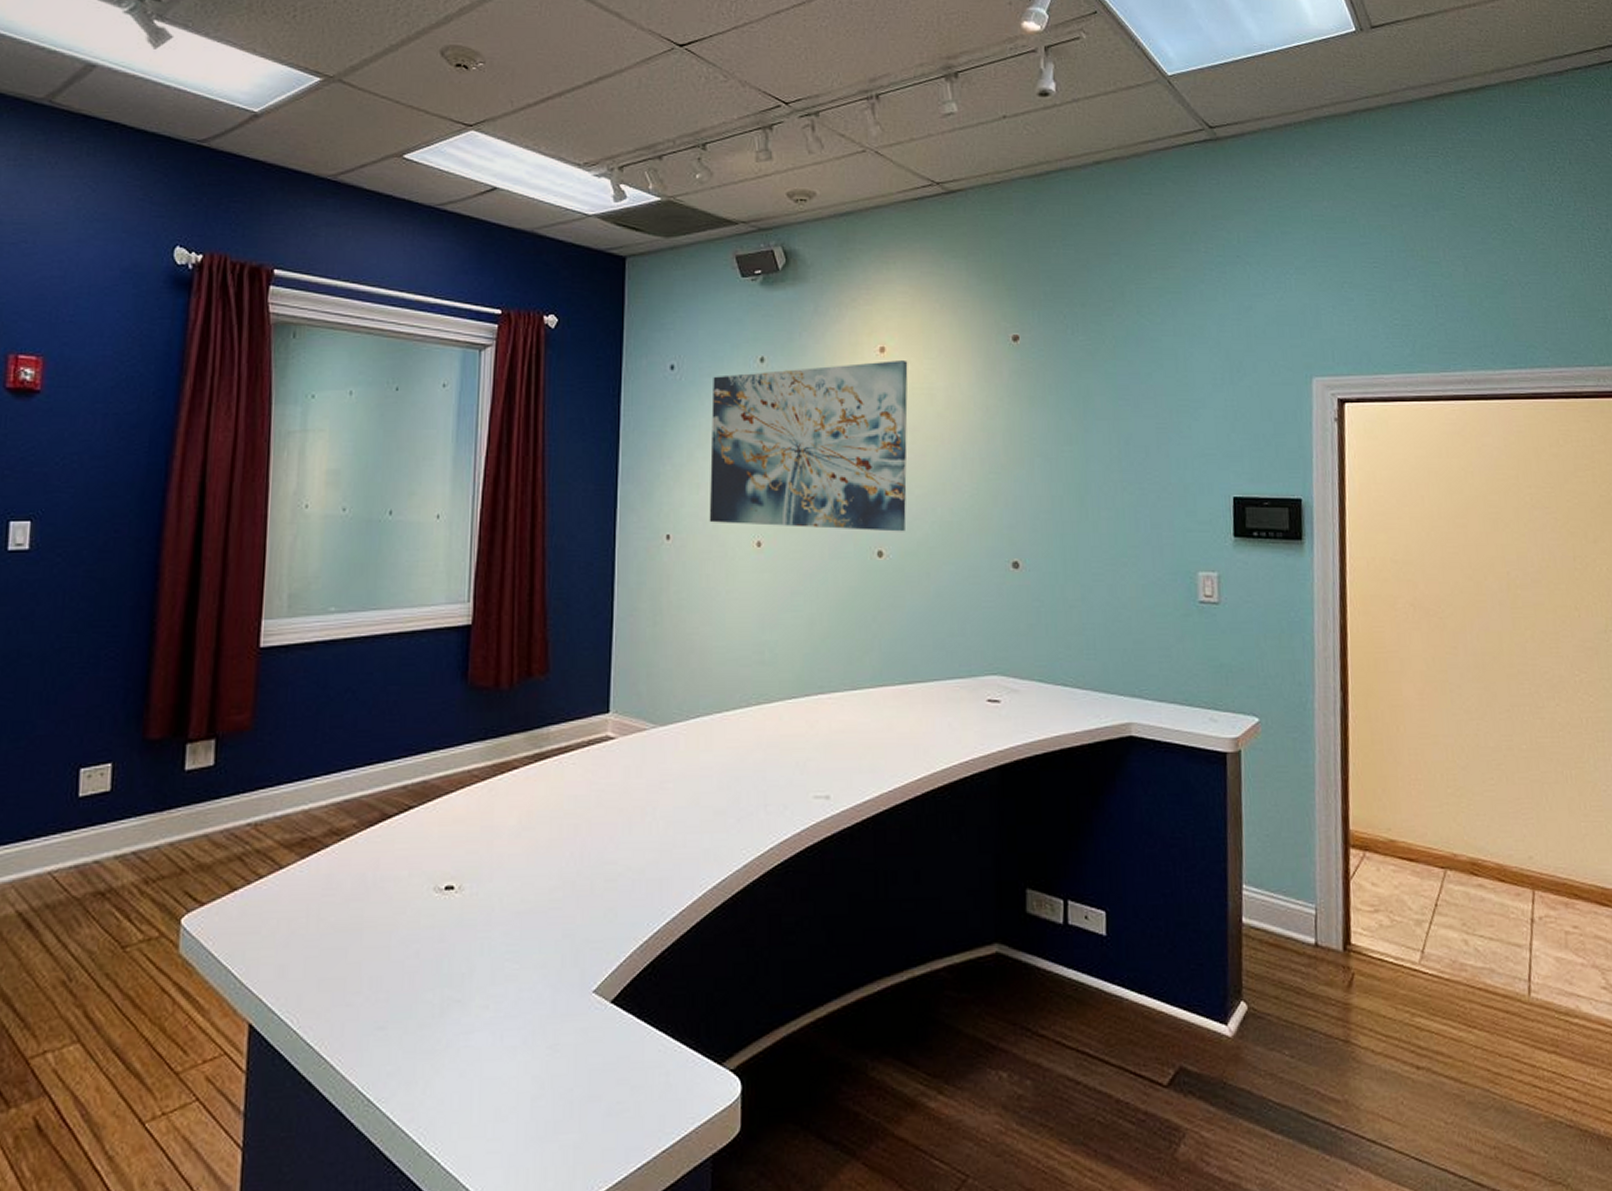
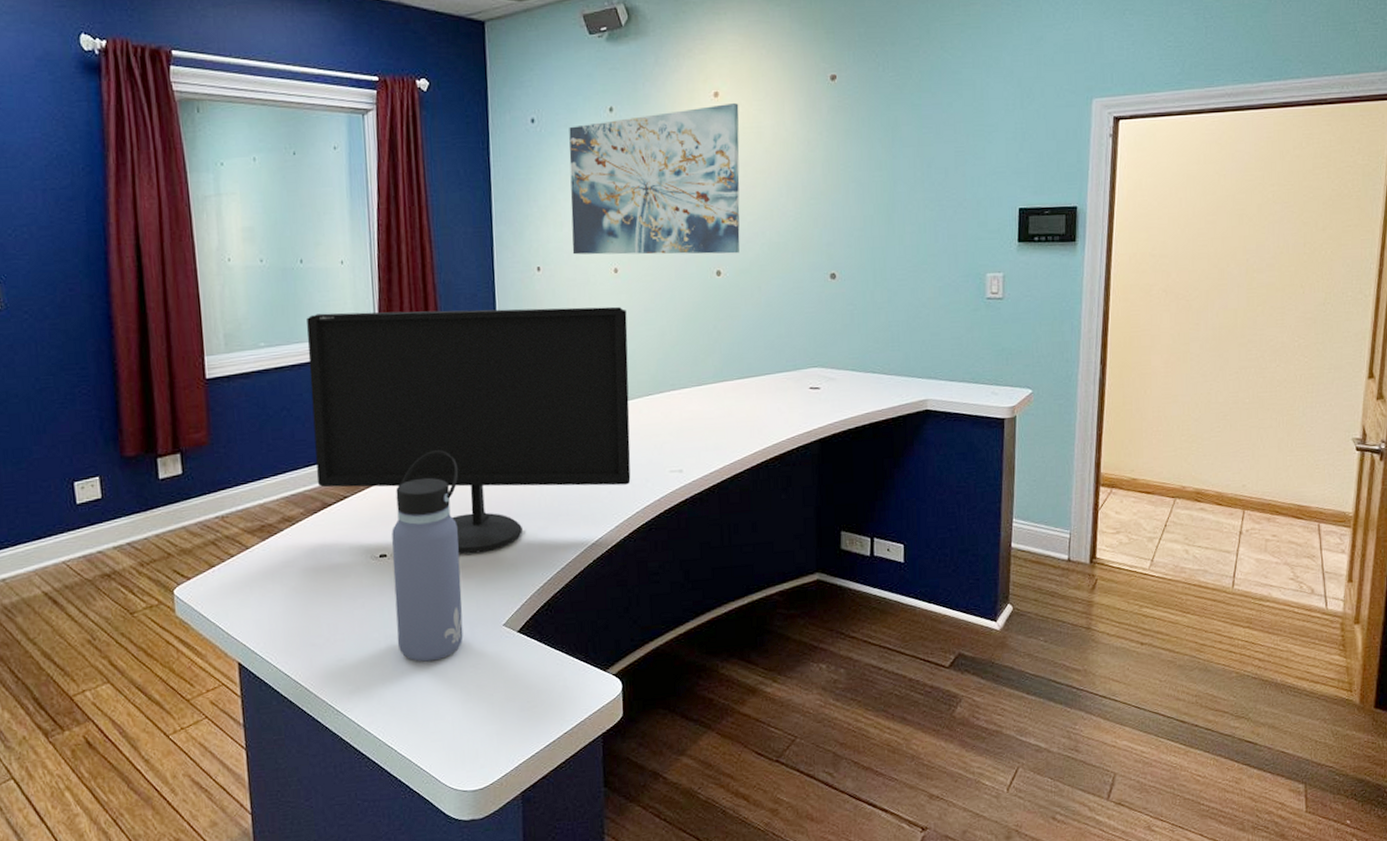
computer monitor: none [378,576,770,892] -> present [307,306,631,555]
water bottle: none [457,752,554,1037] -> present [391,449,463,662]

